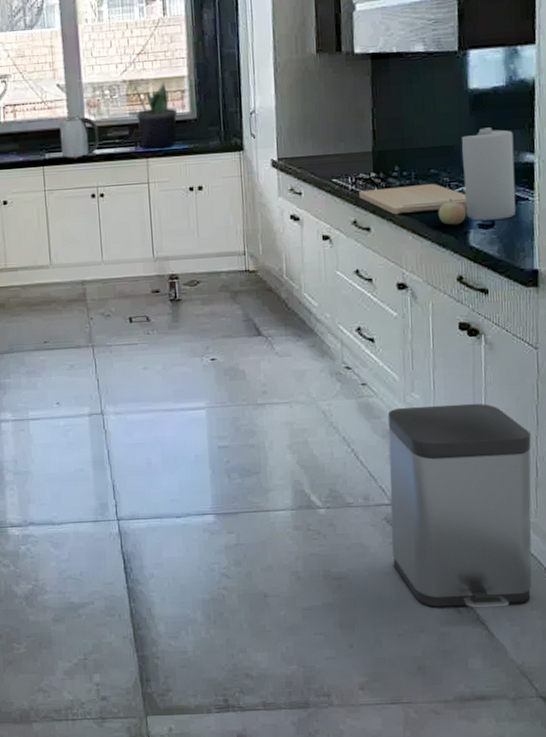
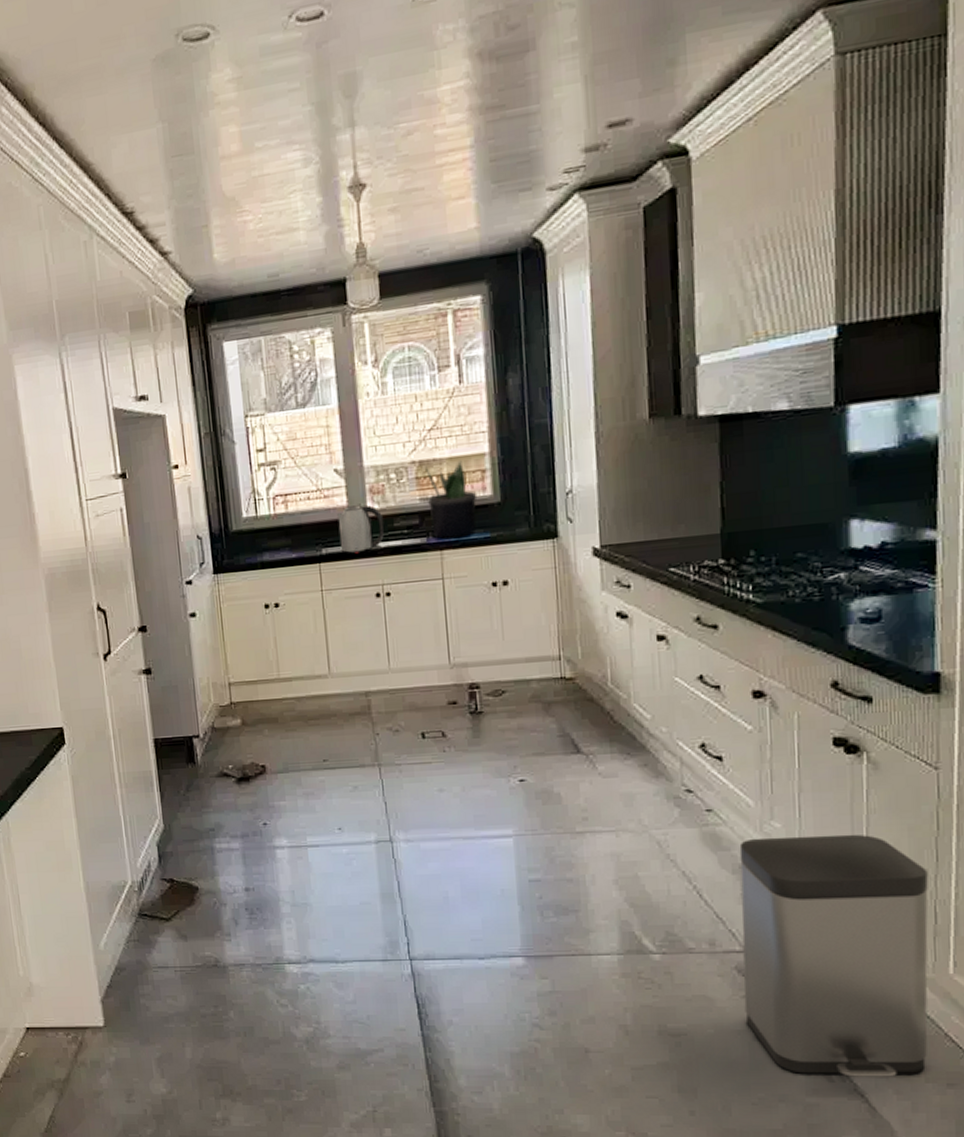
cutting board: present [359,184,467,215] -> none [704,570,844,609]
fruit: present [438,199,467,225] -> none [806,588,845,620]
paper towel holder: present [461,127,516,221] -> none [838,499,911,614]

